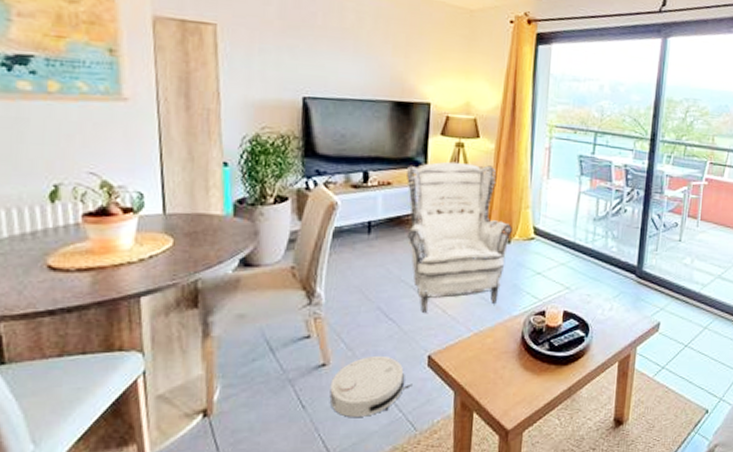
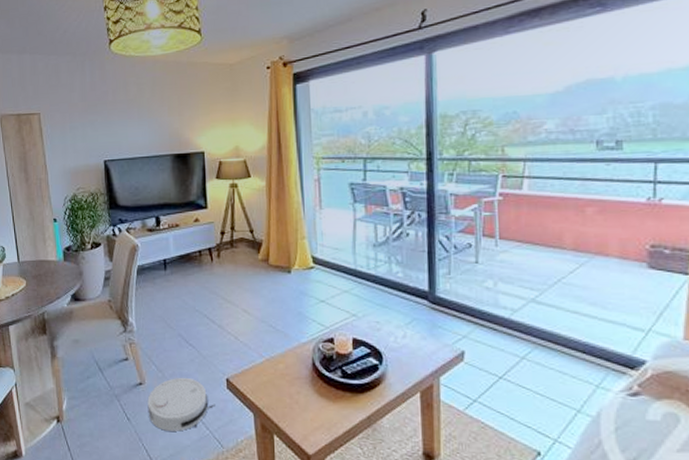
armchair: present [407,161,512,312] -> none [191,201,291,339]

